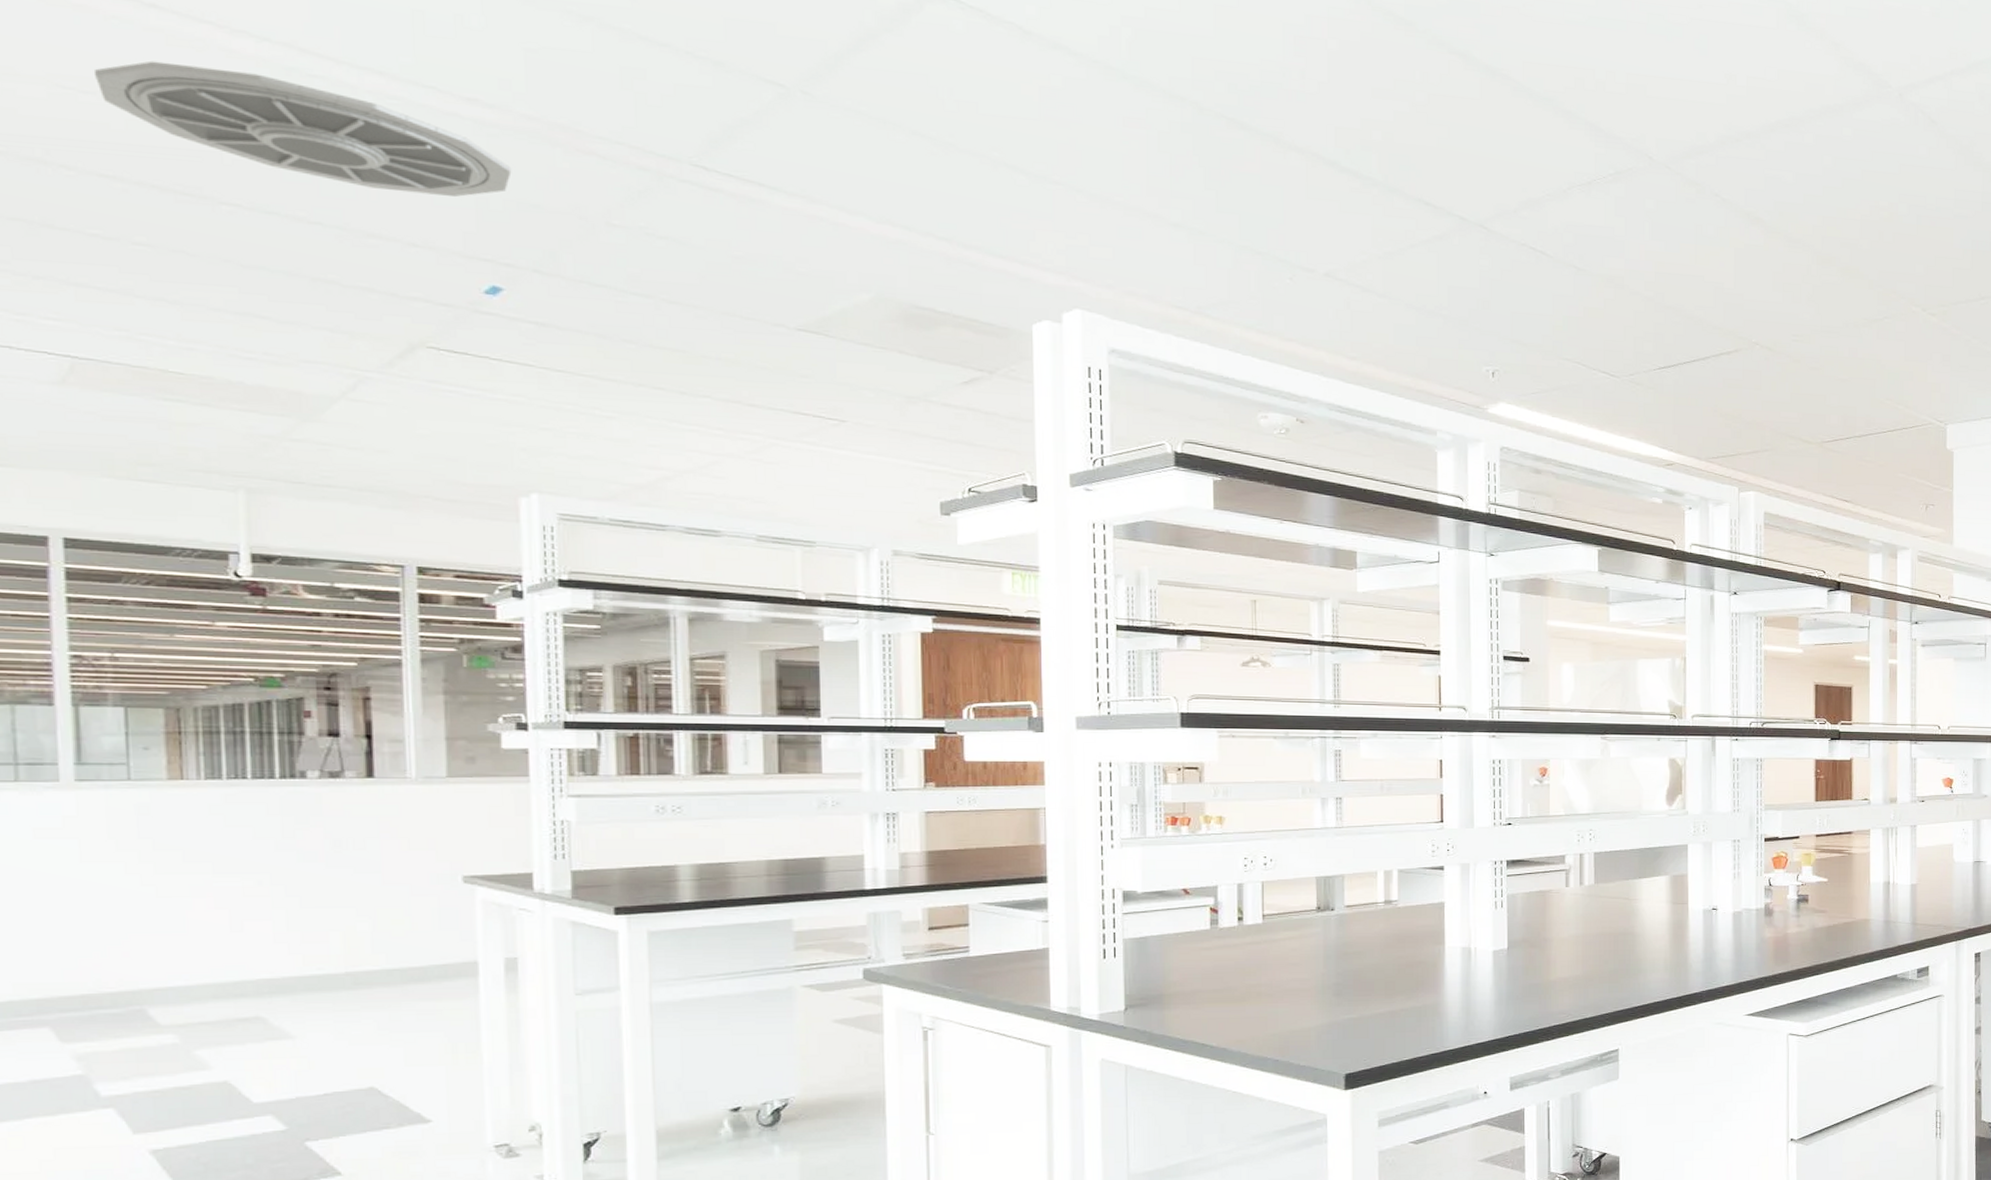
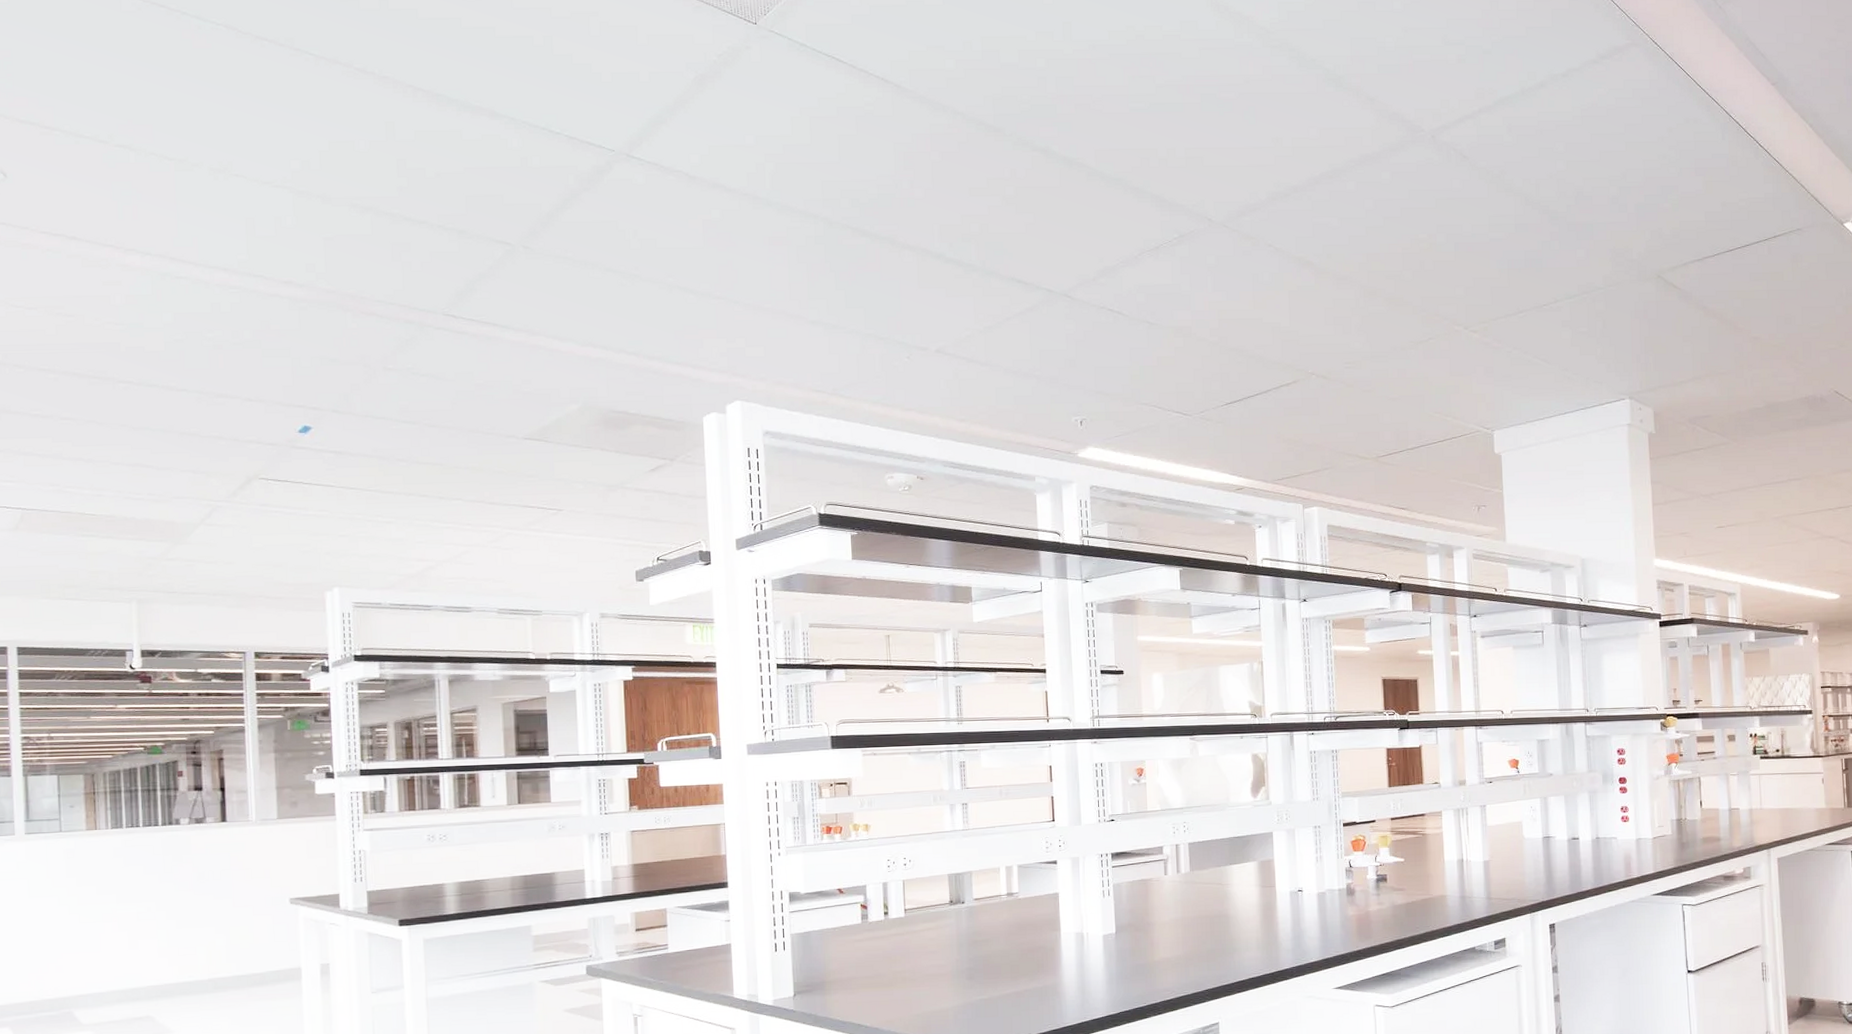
ceiling vent: present [93,60,512,197] -> none [35,279,316,360]

